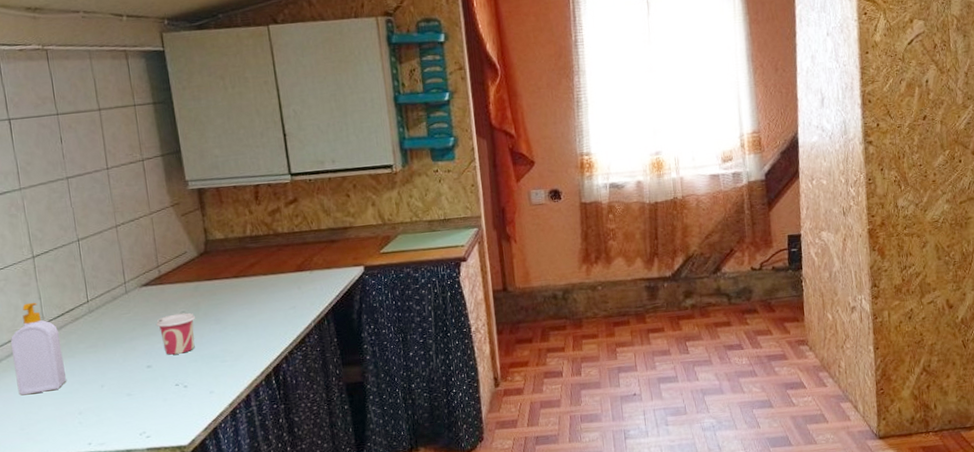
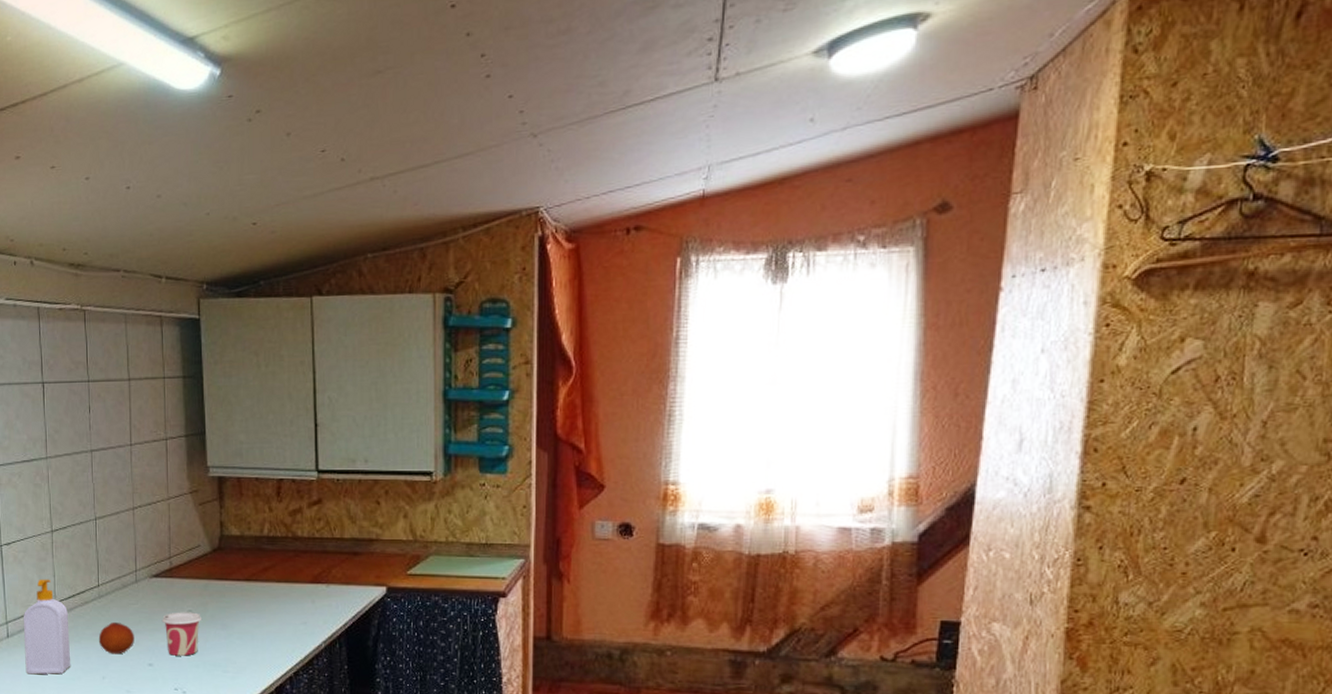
fruit: none [93,332,131,363] -> present [98,622,135,655]

